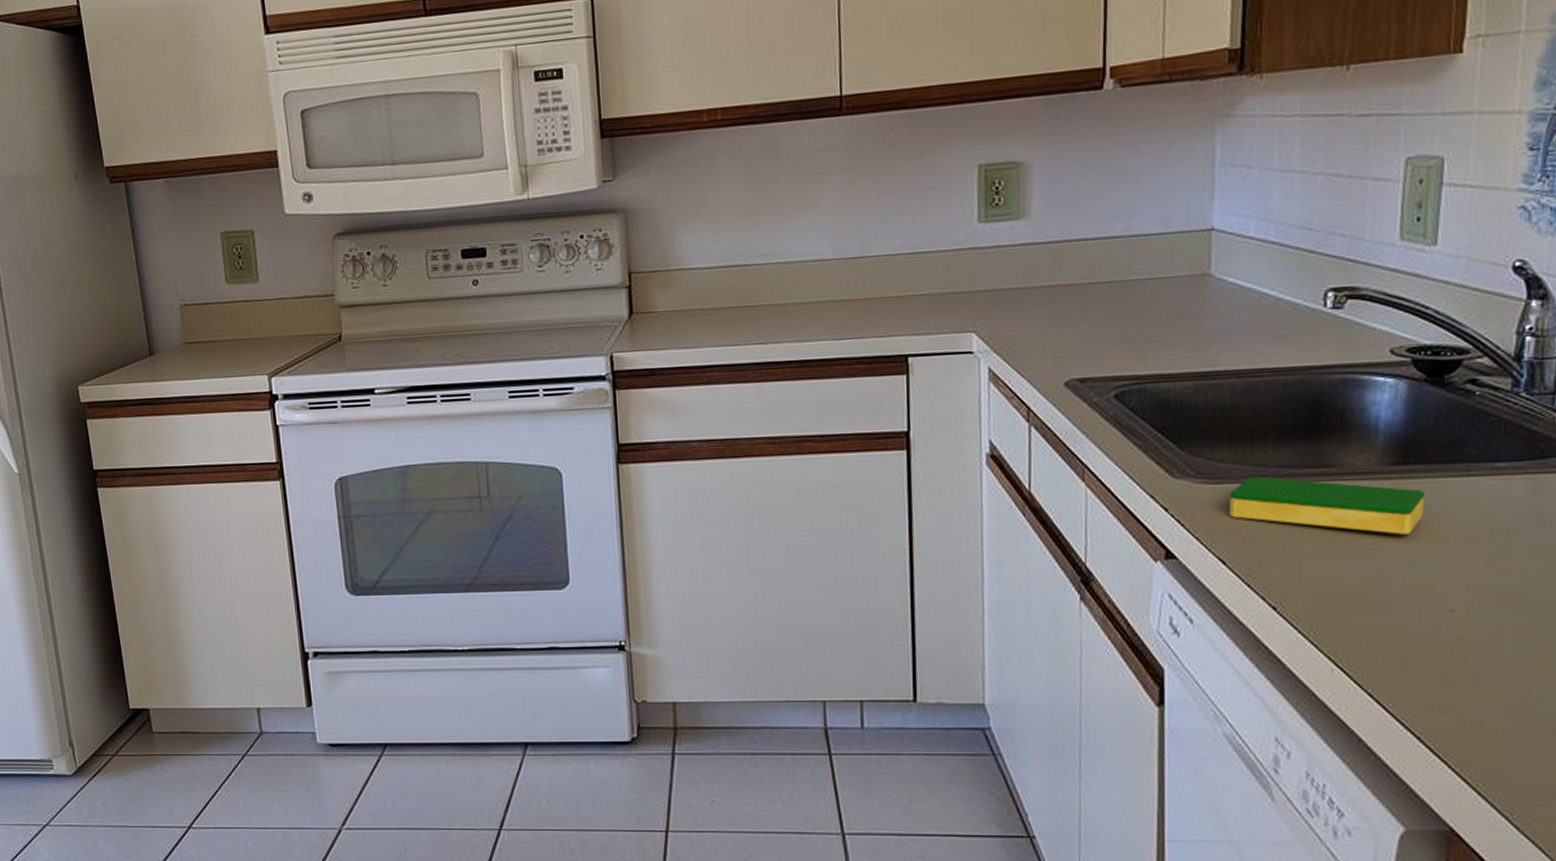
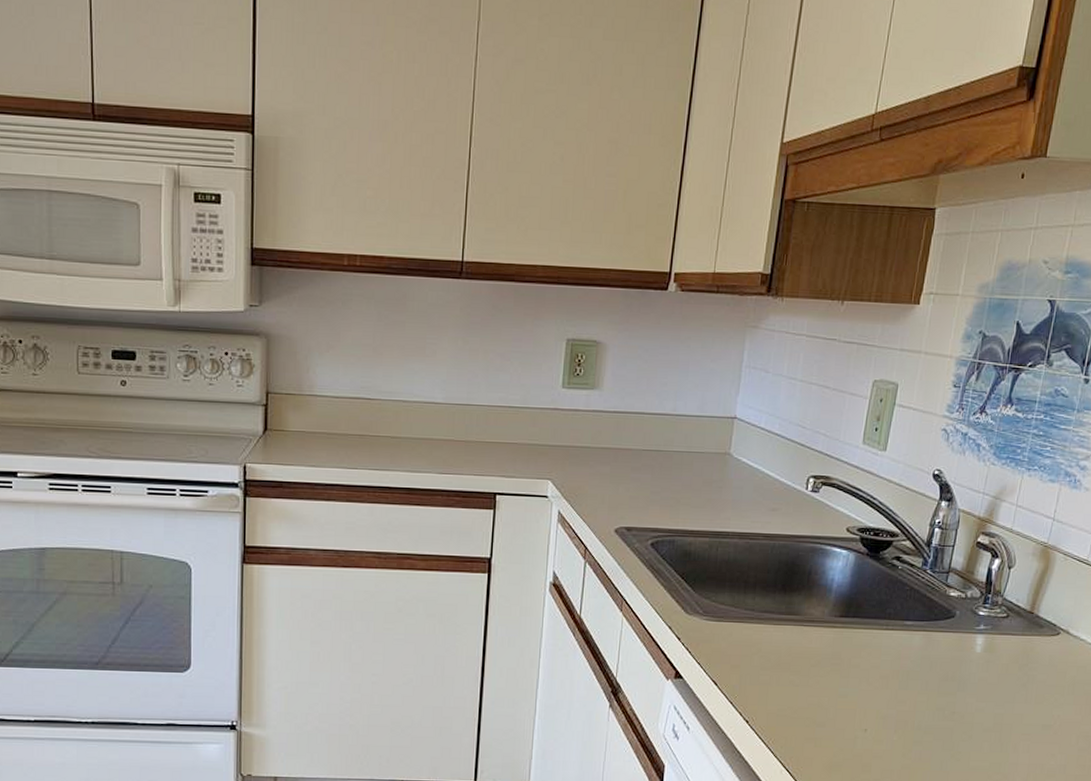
dish sponge: present [1228,476,1425,535] -> none [723,618,858,671]

